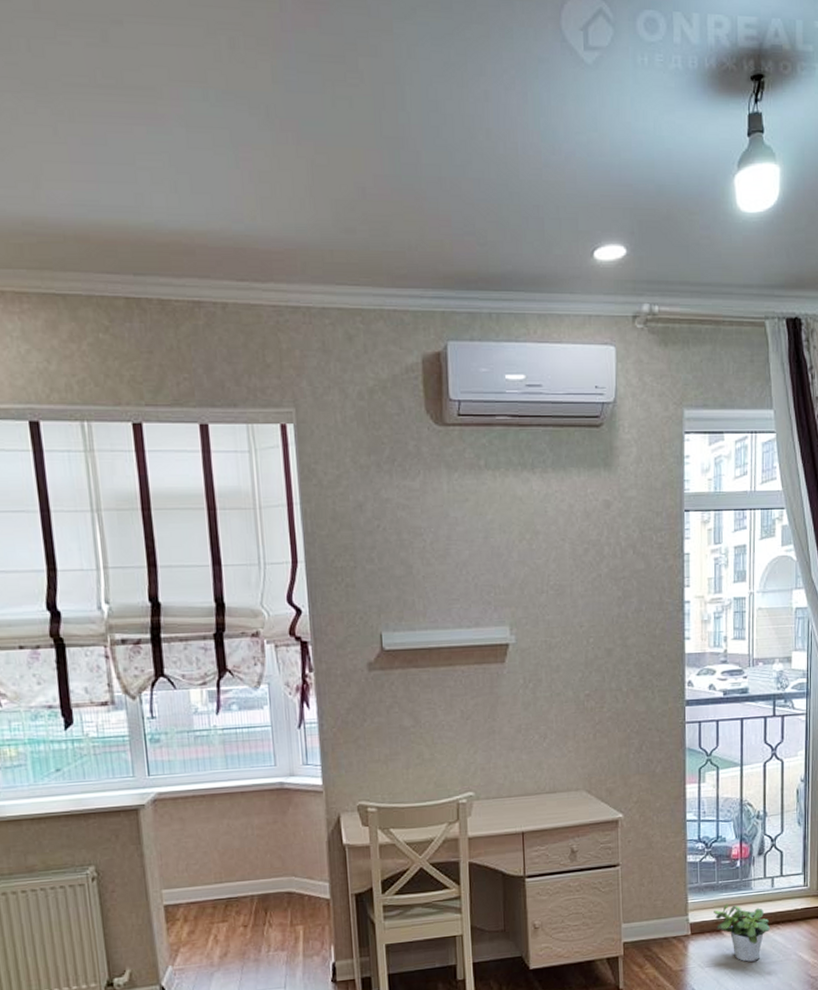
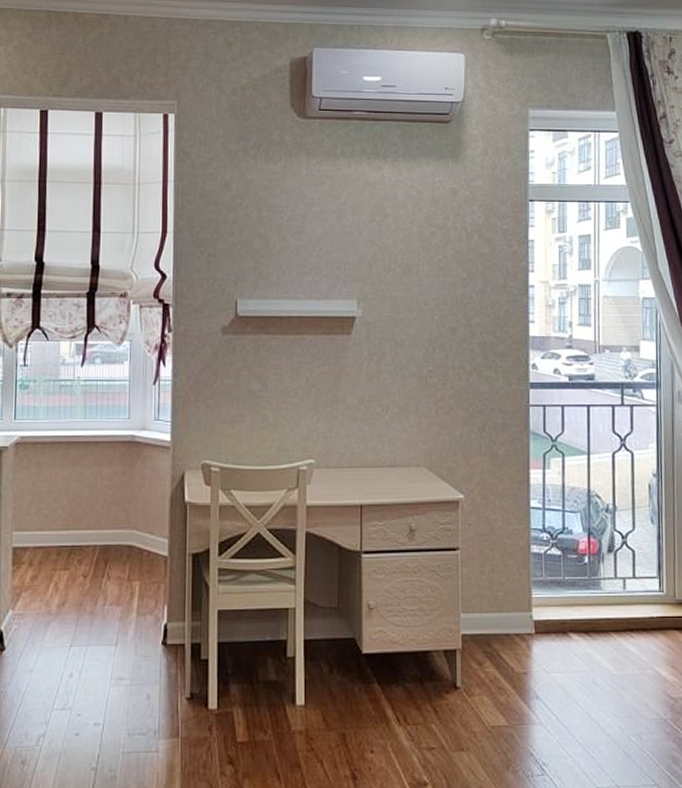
potted plant: present [714,903,770,962] -> none [560,602,622,672]

